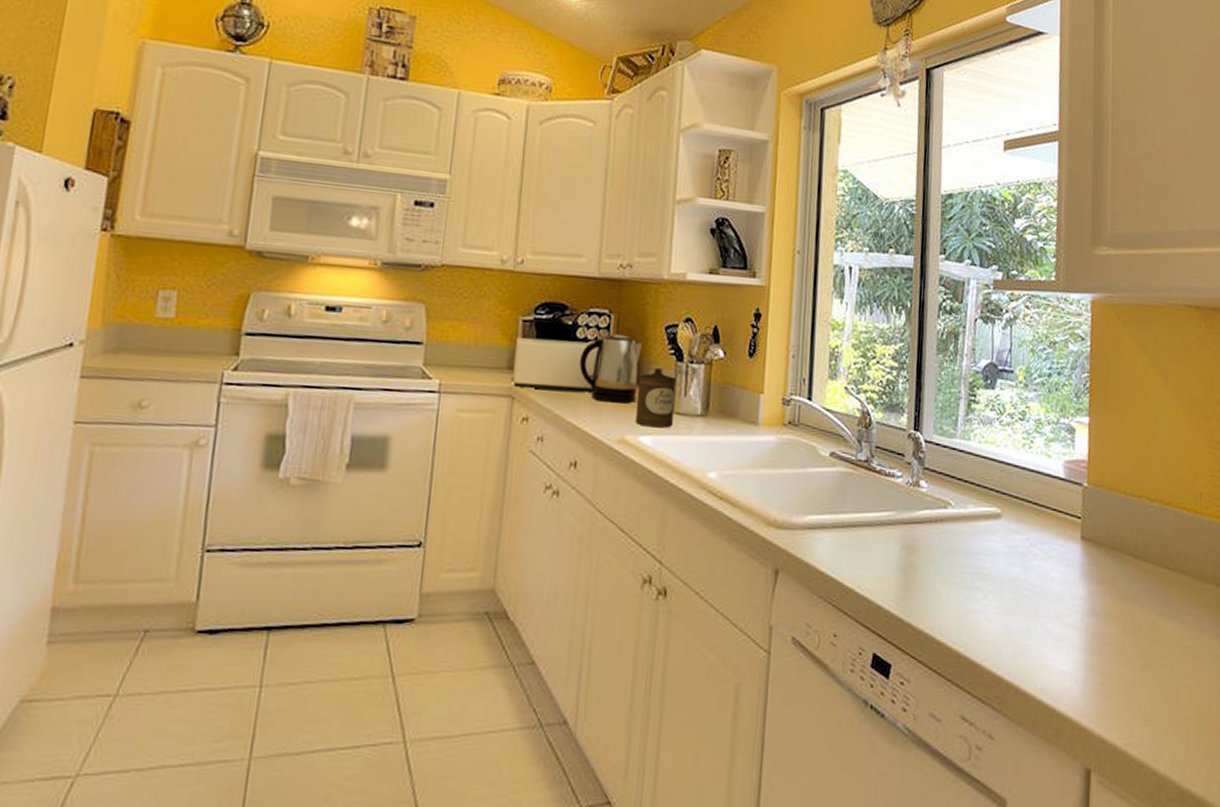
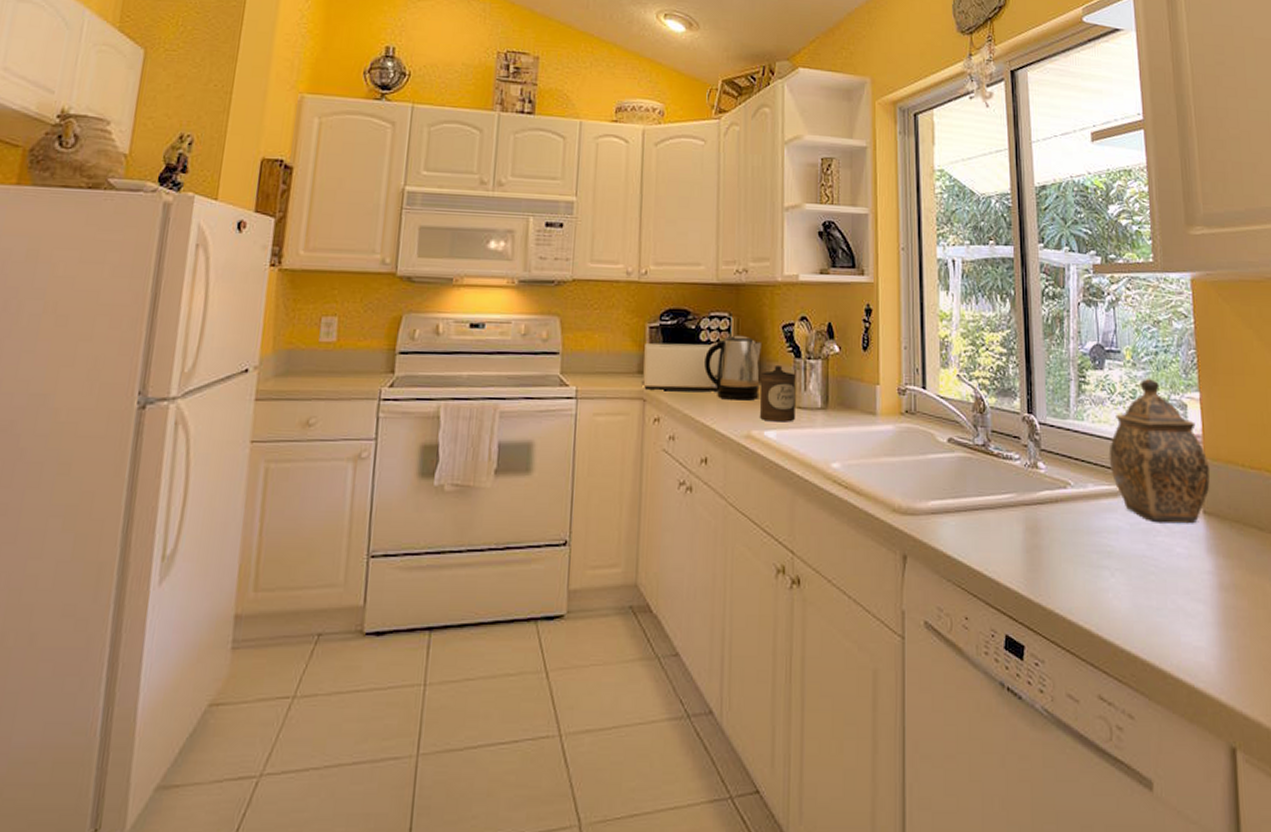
decorative jar: none [992,400,1092,549] -> present [1108,378,1211,524]

